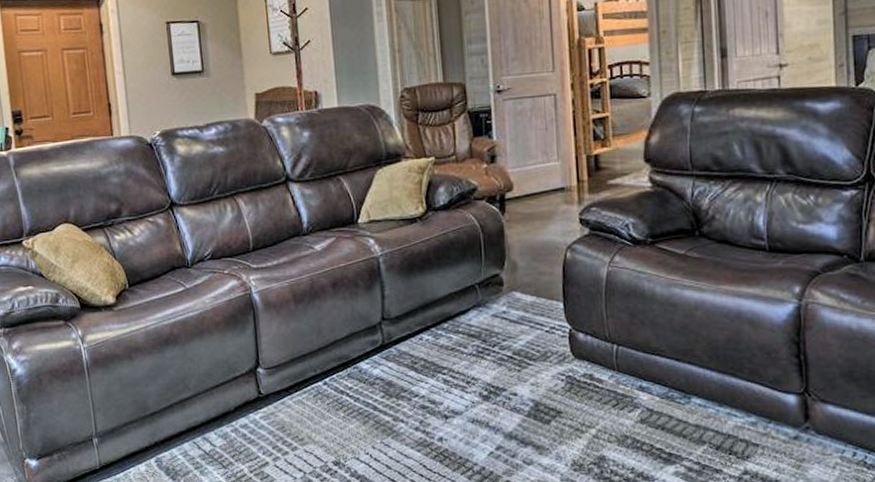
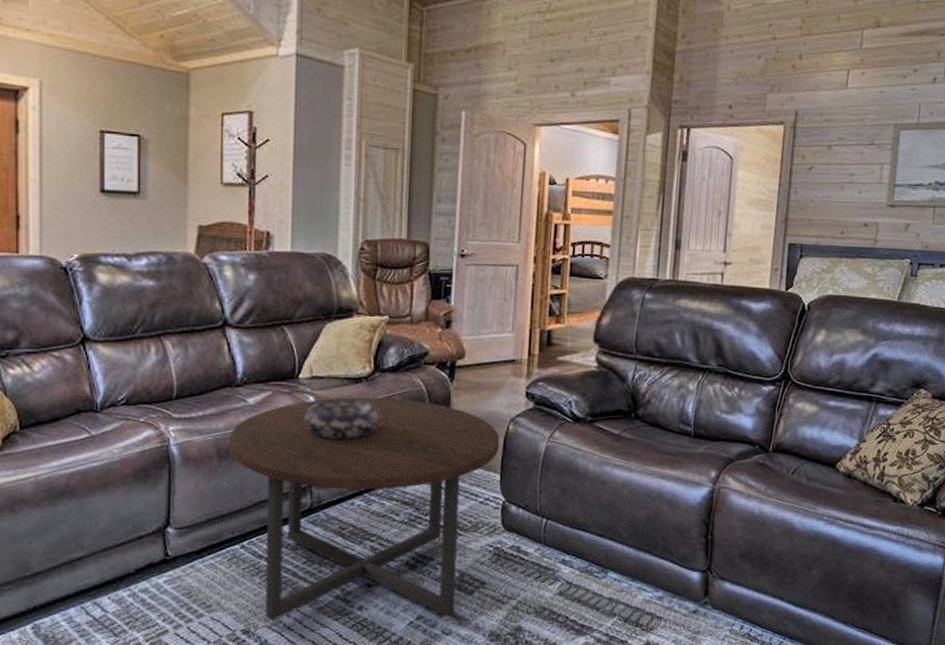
coffee table: none [302,235,559,456] -> present [229,397,500,624]
decorative bowl: none [368,239,438,278] -> present [305,399,380,439]

